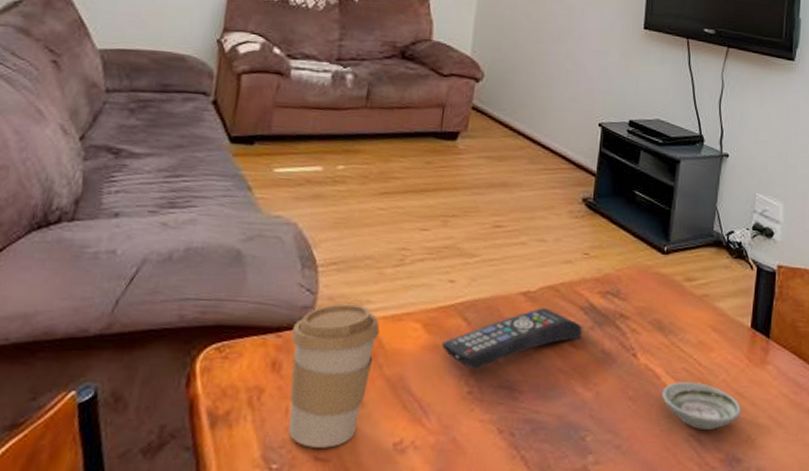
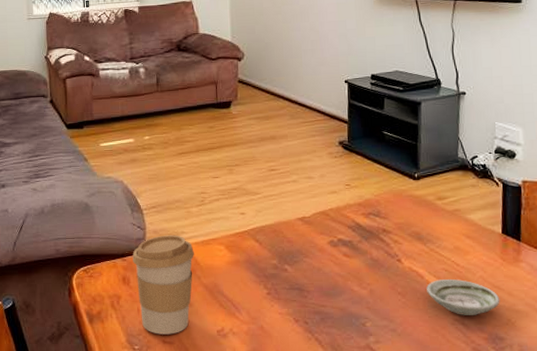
remote control: present [442,308,582,369] -> none [242,229,352,277]

